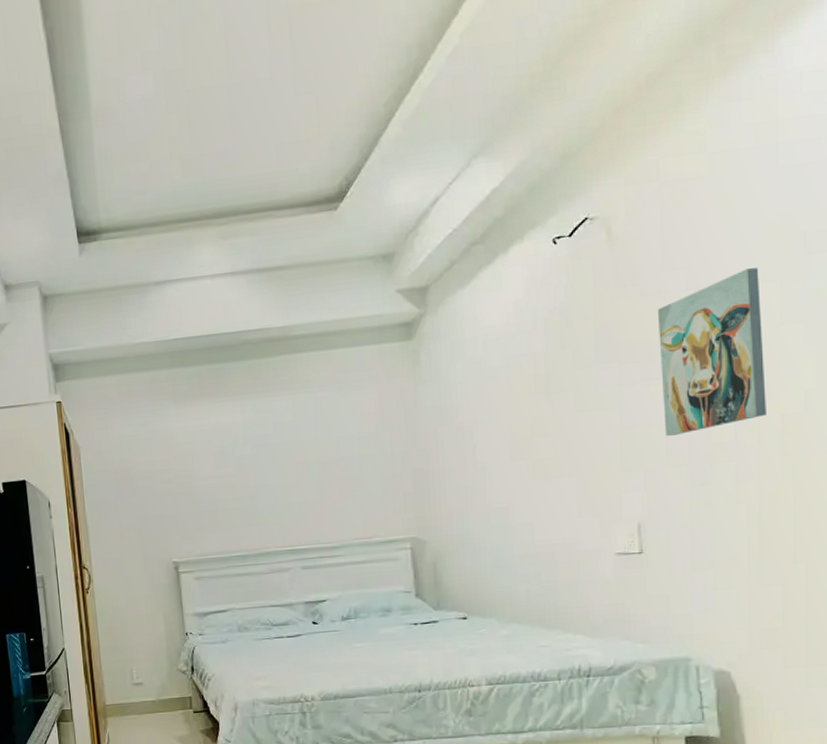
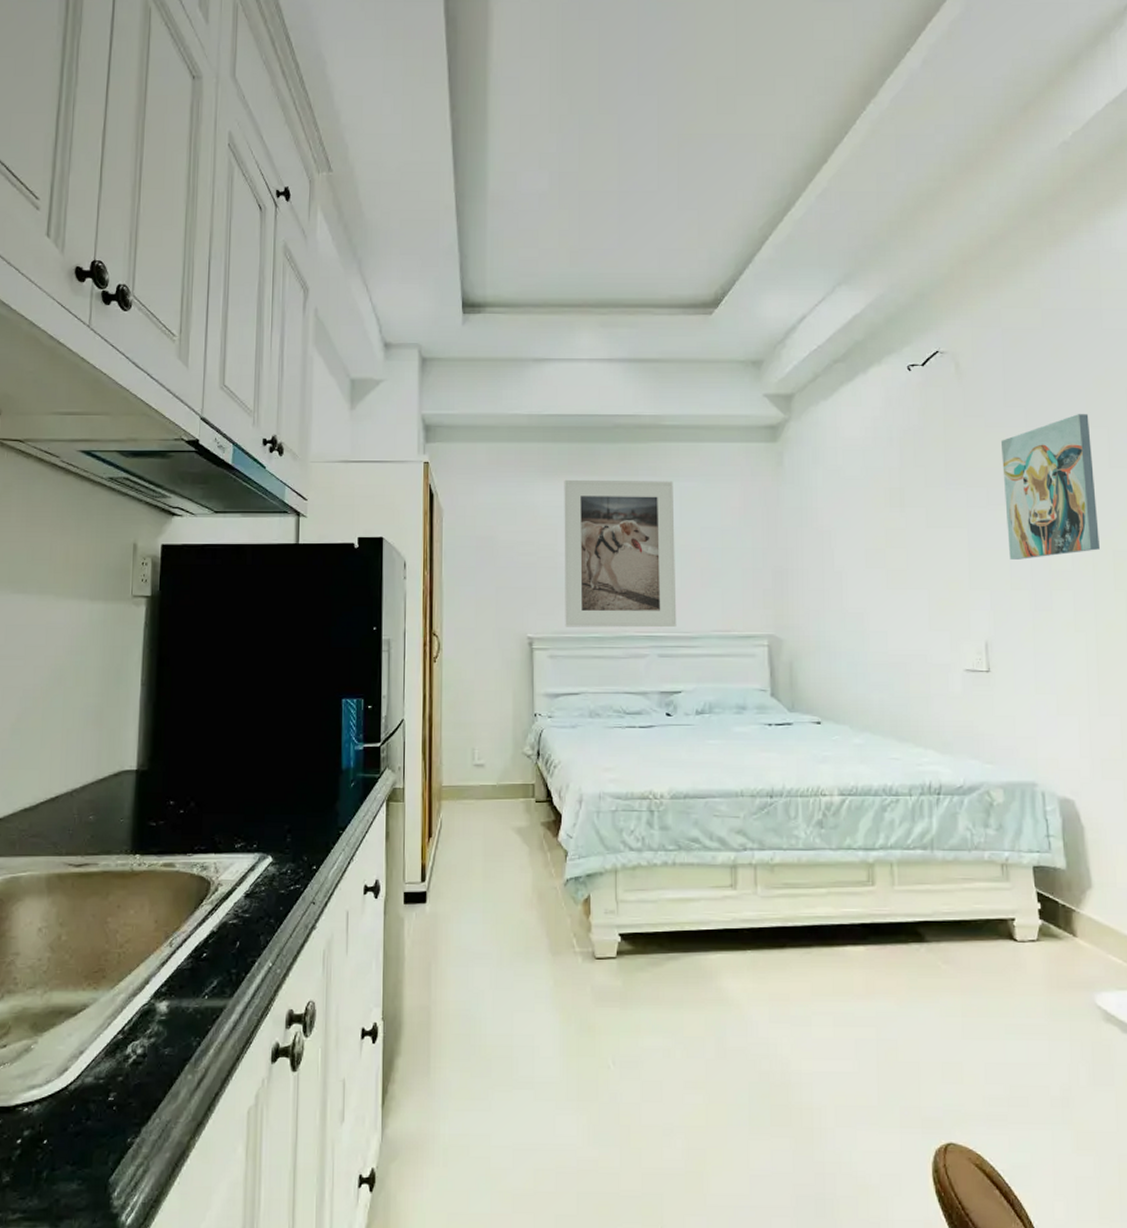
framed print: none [196,393,318,549] -> present [564,479,677,628]

